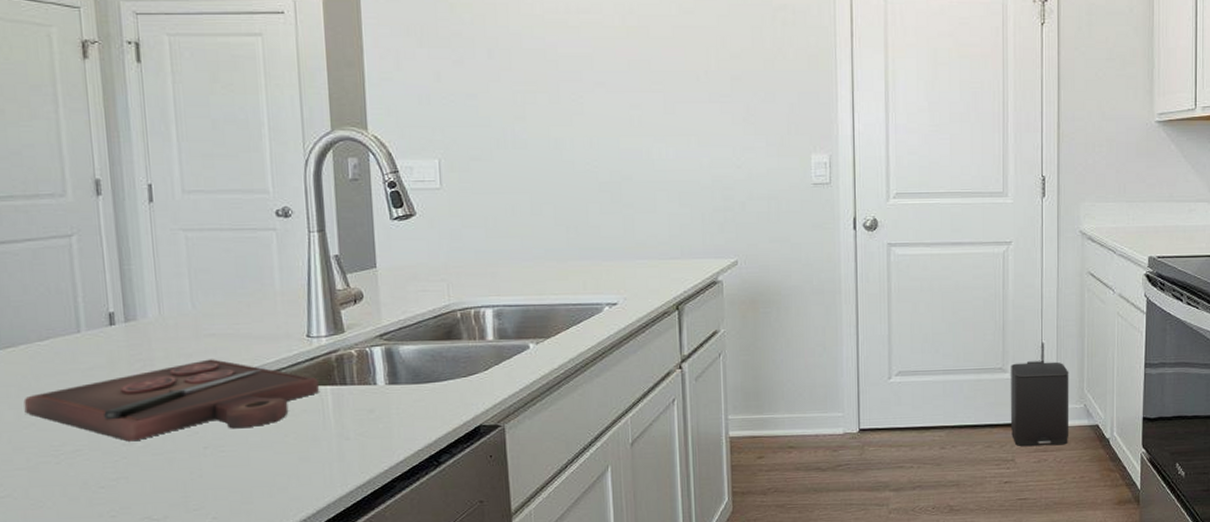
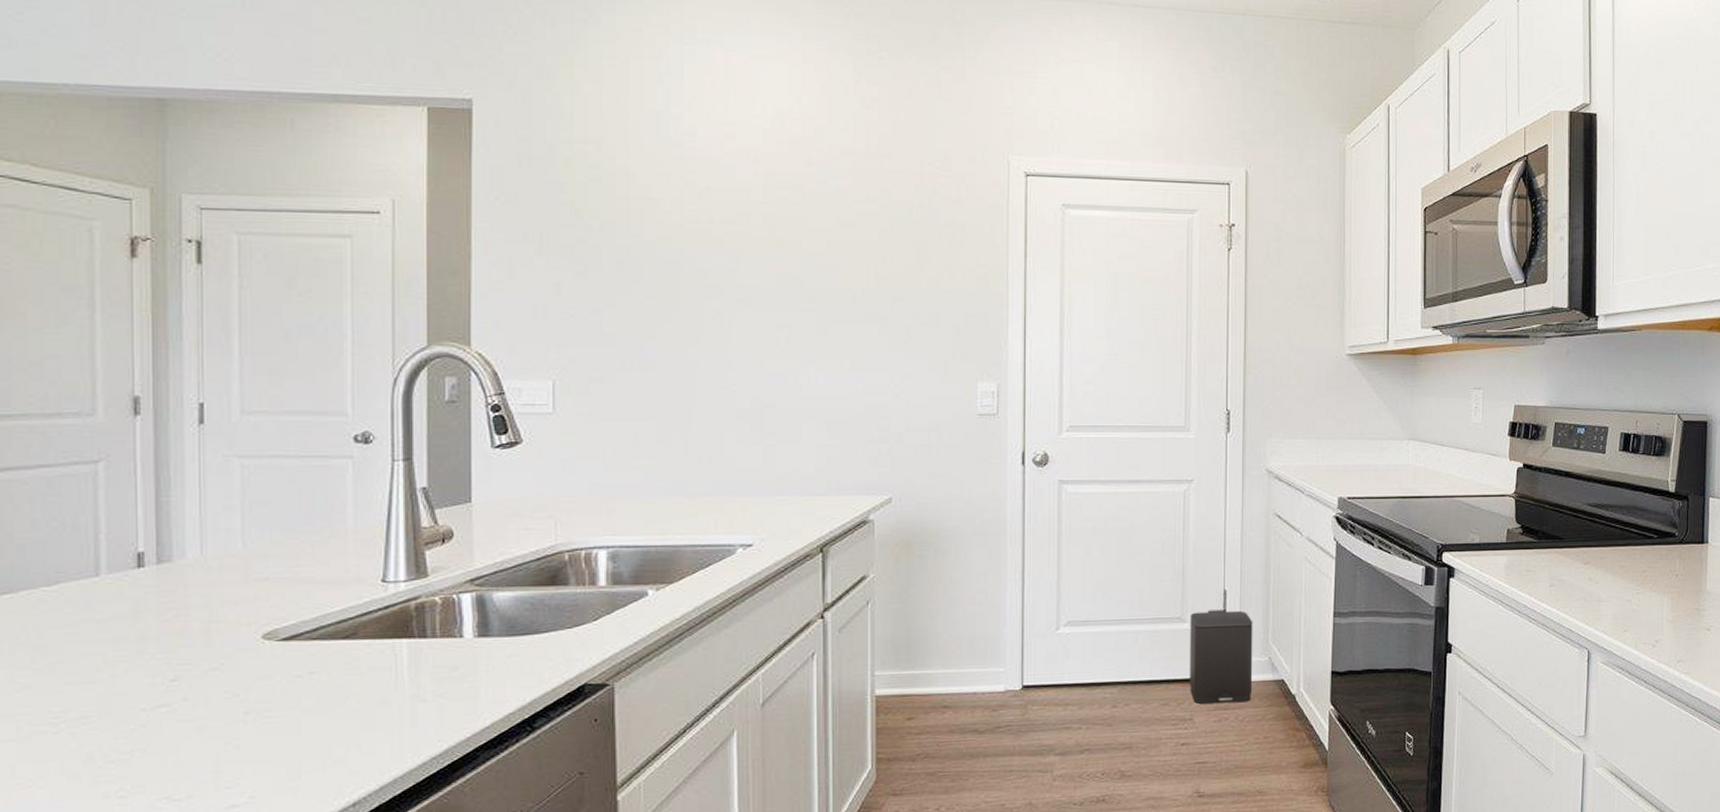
cutting board: present [23,359,319,442] -> none [19,607,392,706]

